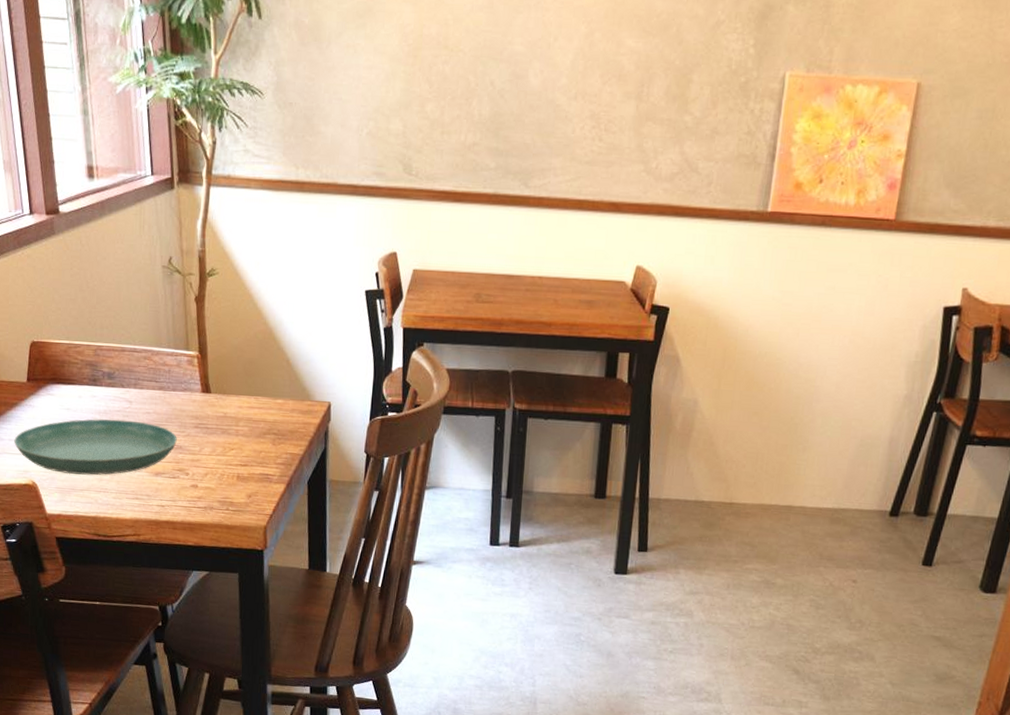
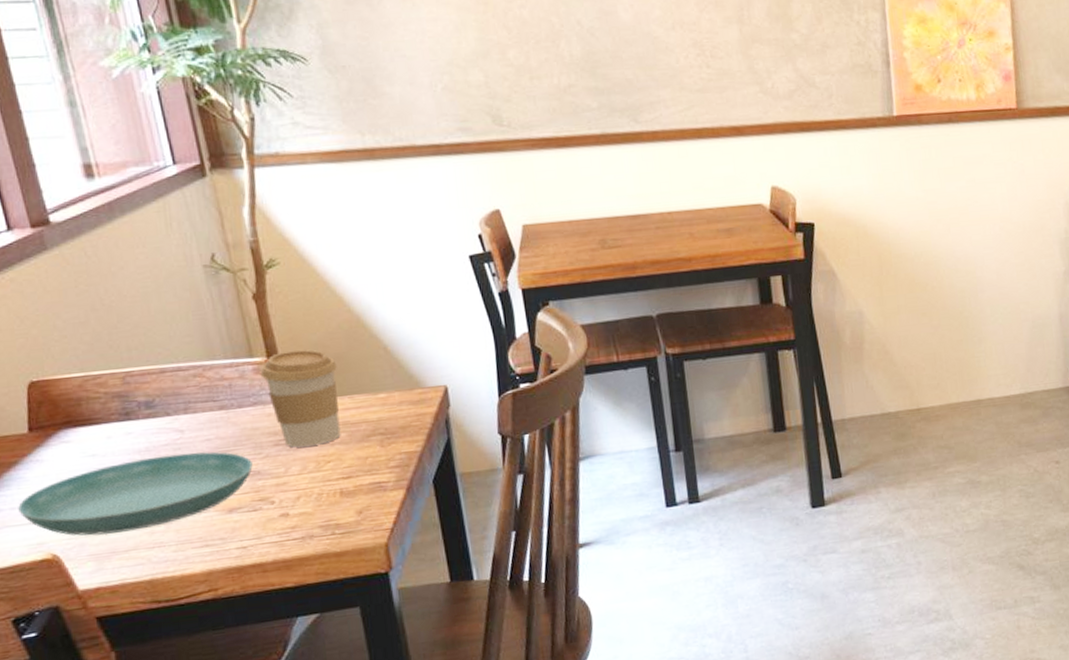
coffee cup: none [193,350,249,434] -> present [261,350,341,448]

